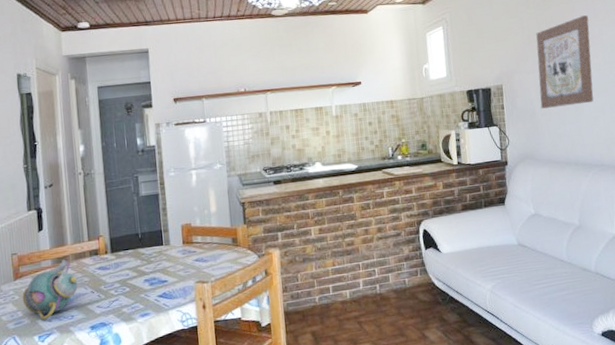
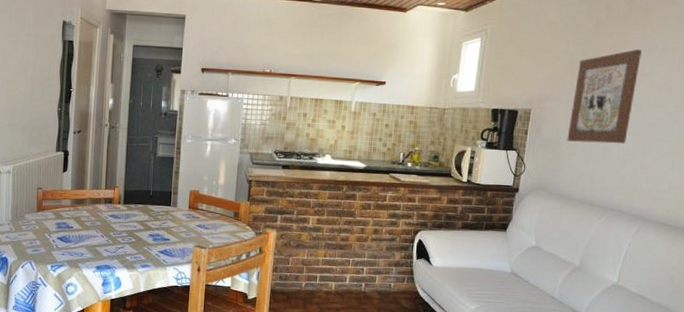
teapot: present [22,259,78,321] -> none [42,201,91,253]

